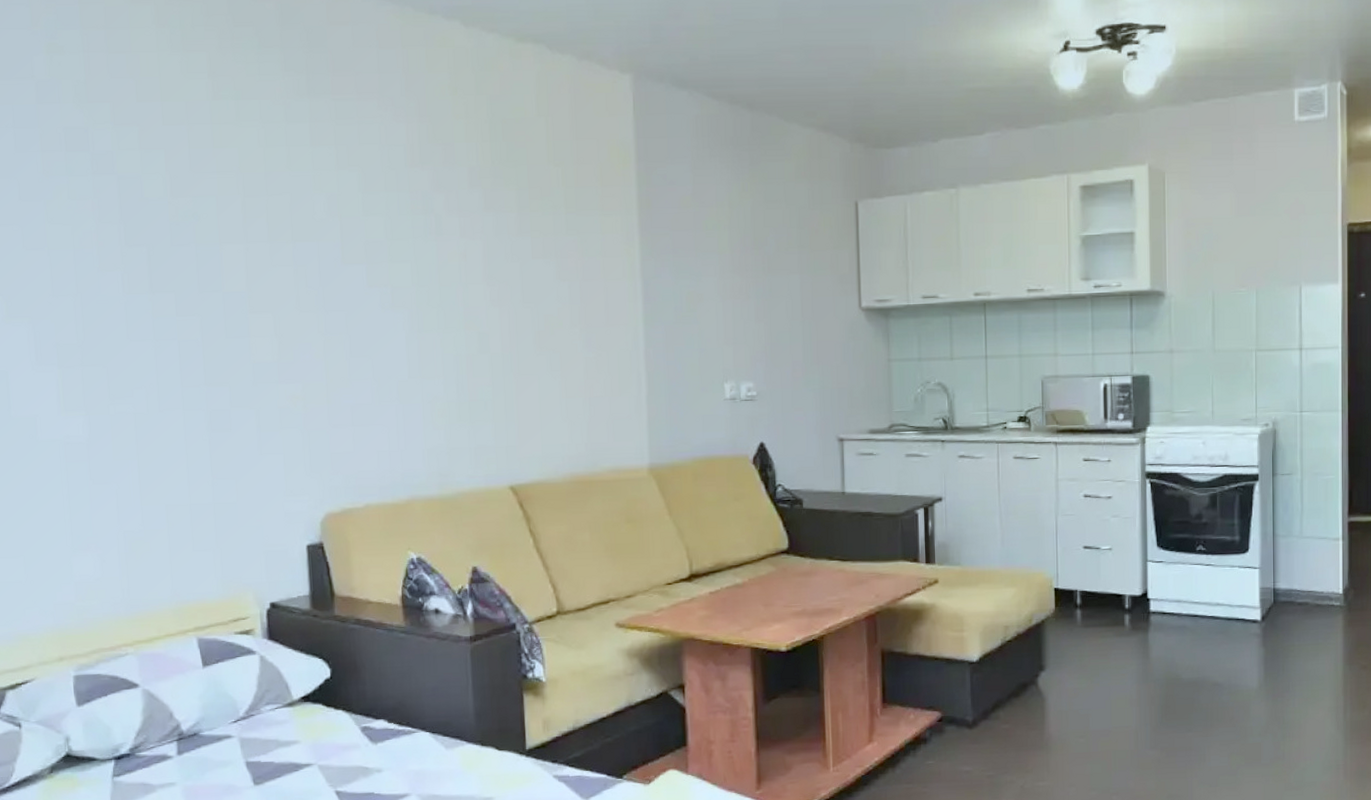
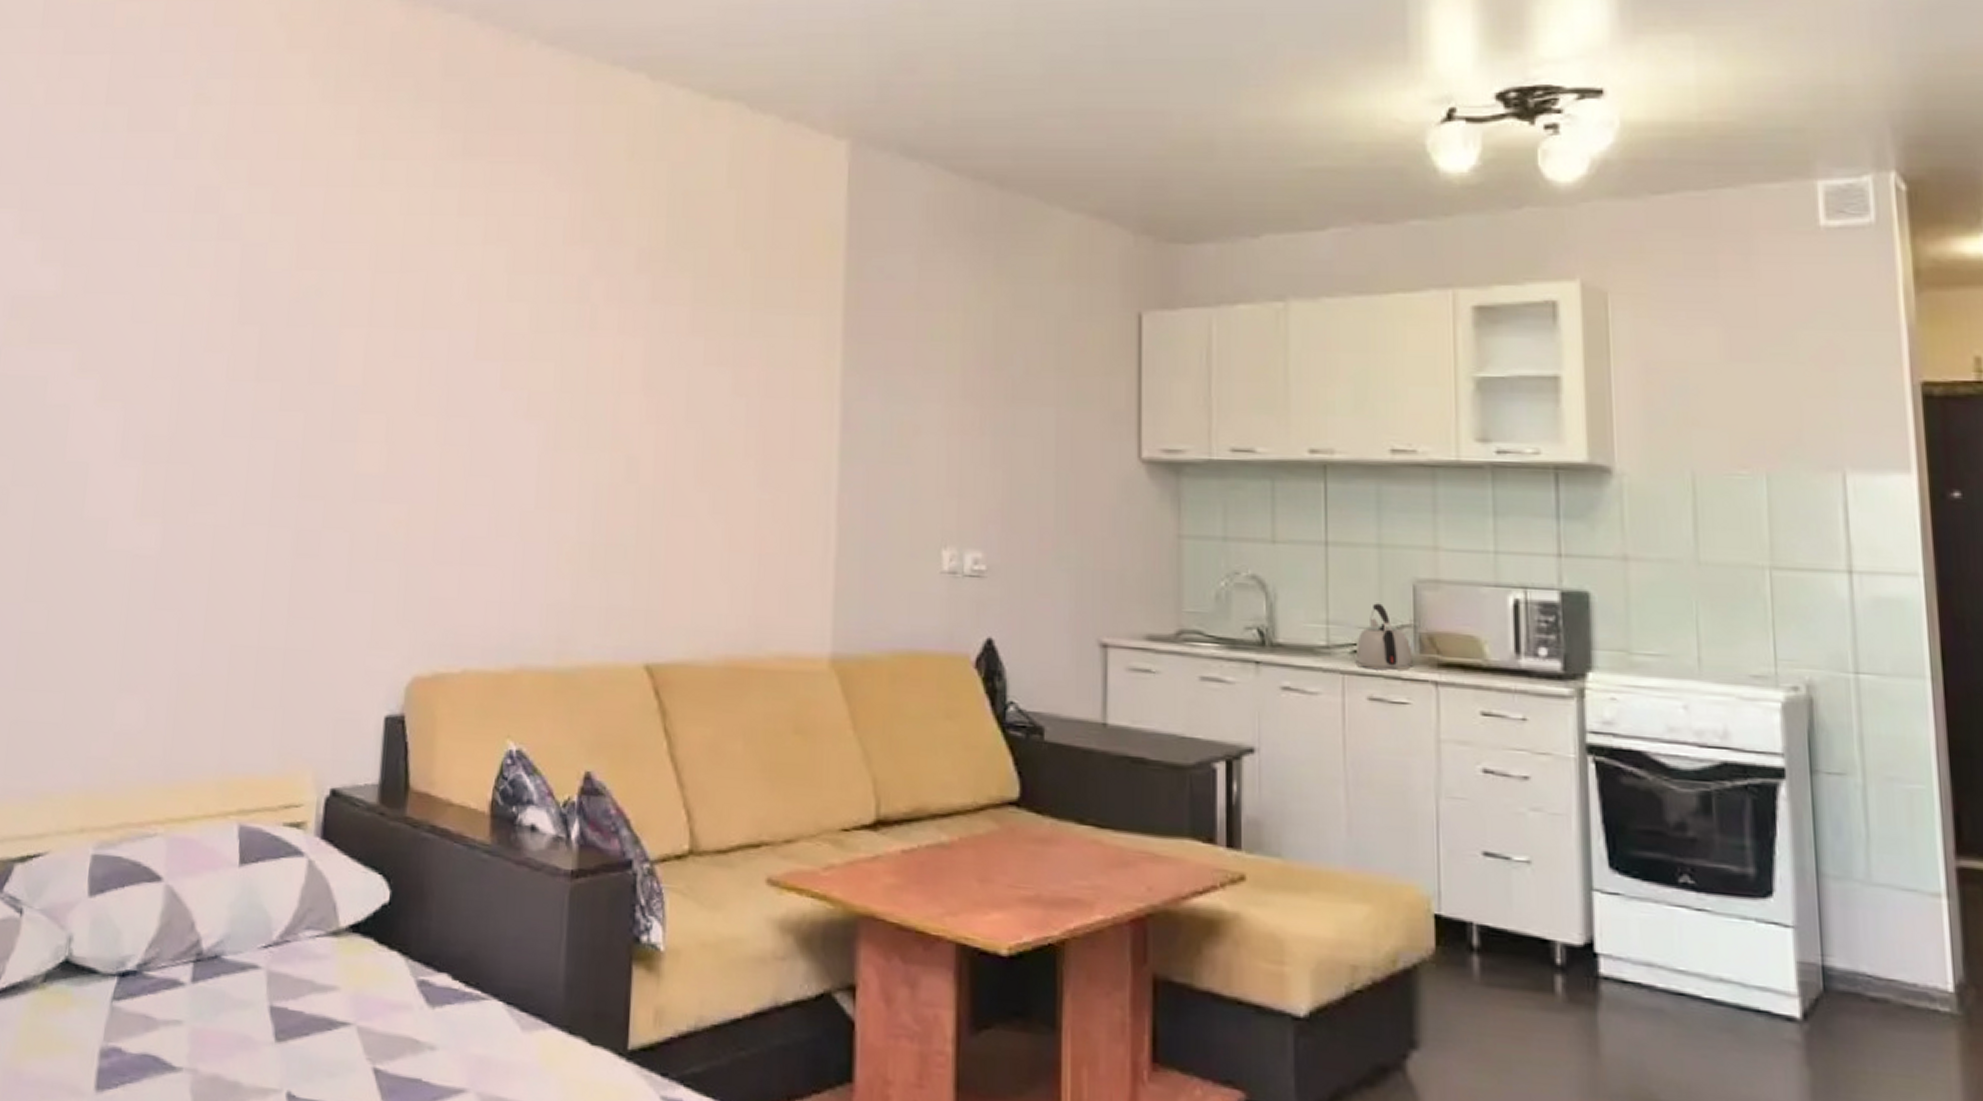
kettle: none [1005,394,1042,439] -> present [1355,603,1414,672]

